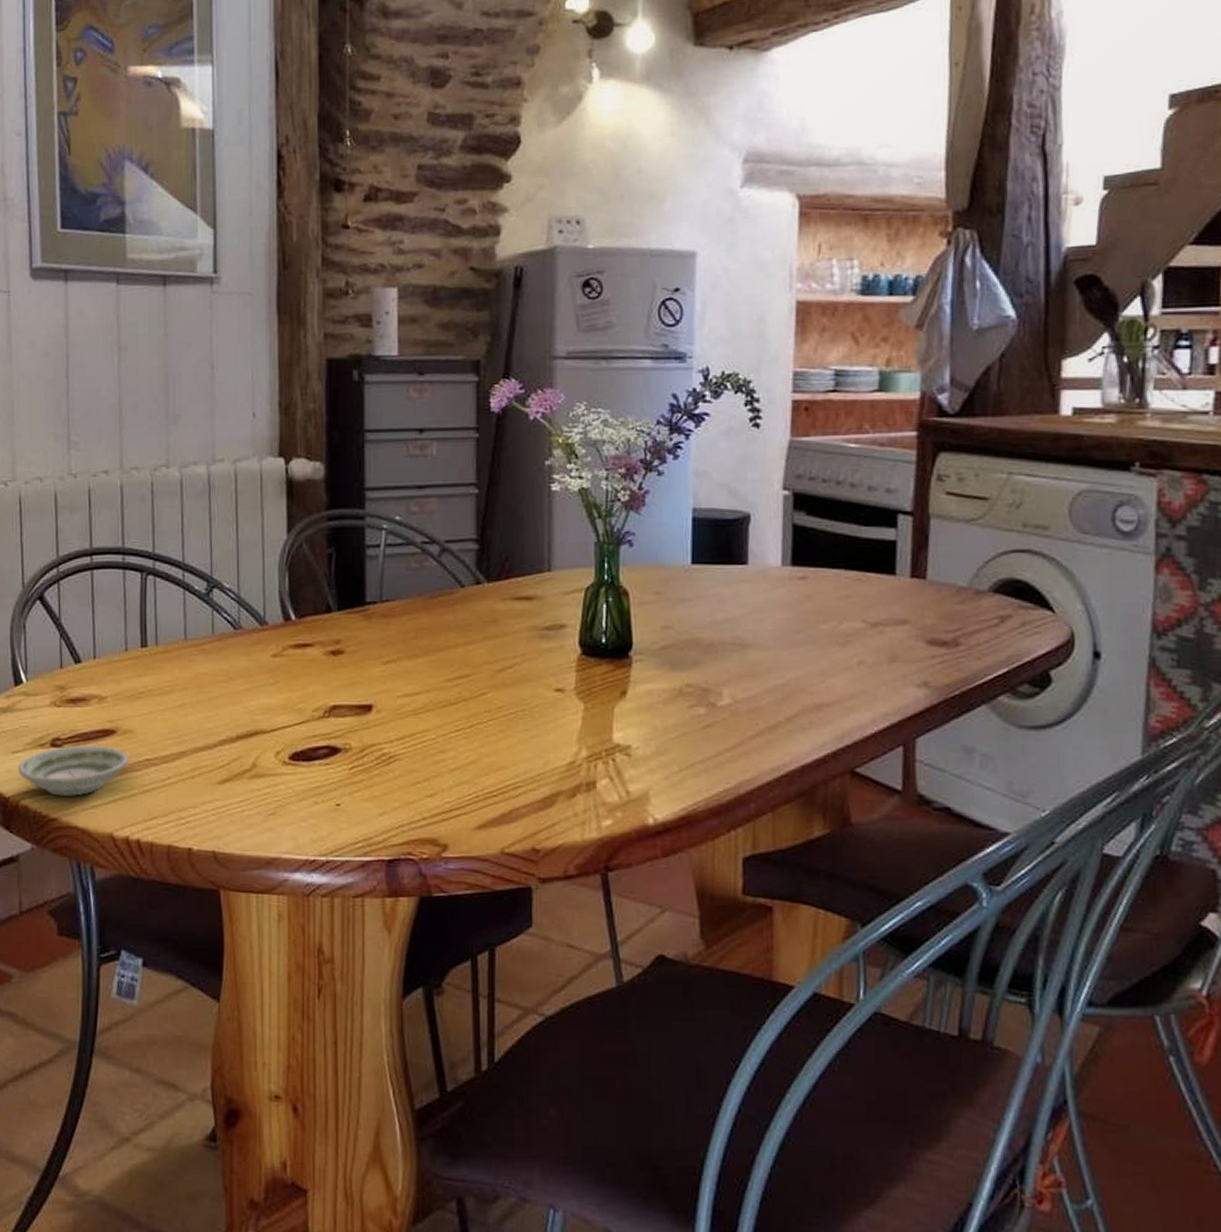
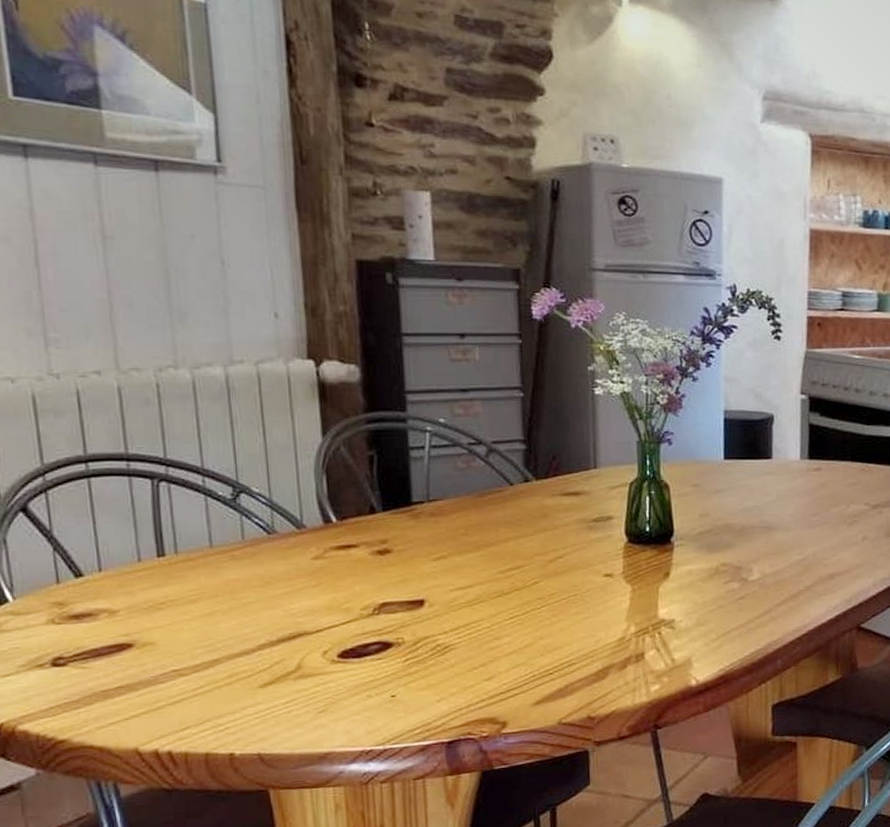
saucer: present [18,744,129,797] -> none [11,660,152,717]

